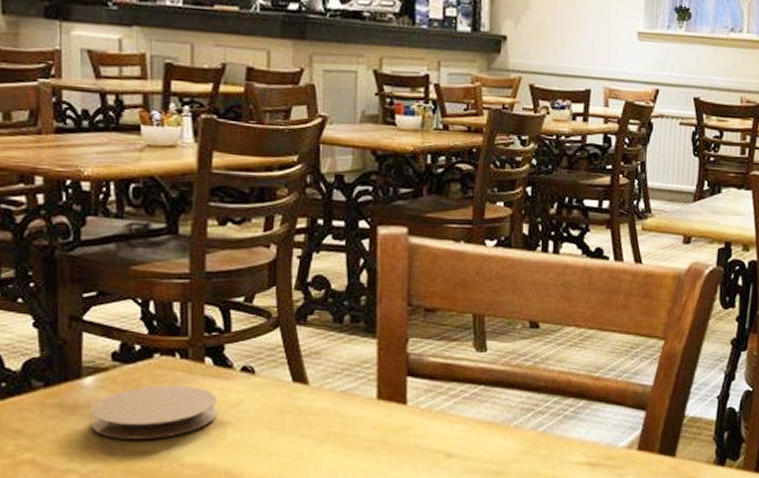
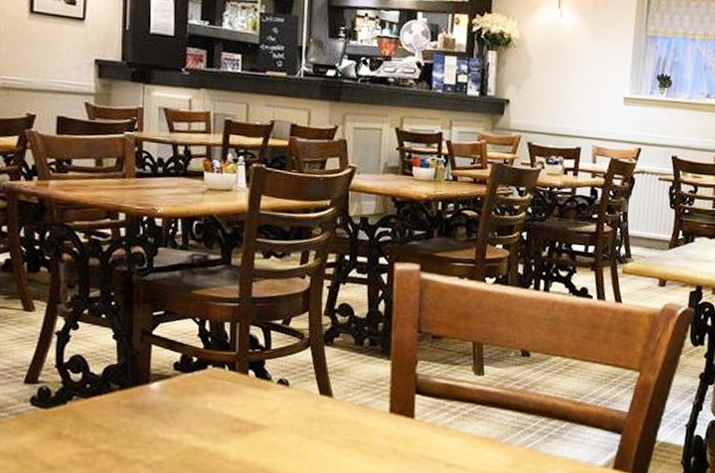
coaster: present [91,385,218,439] -> none [155,392,258,438]

